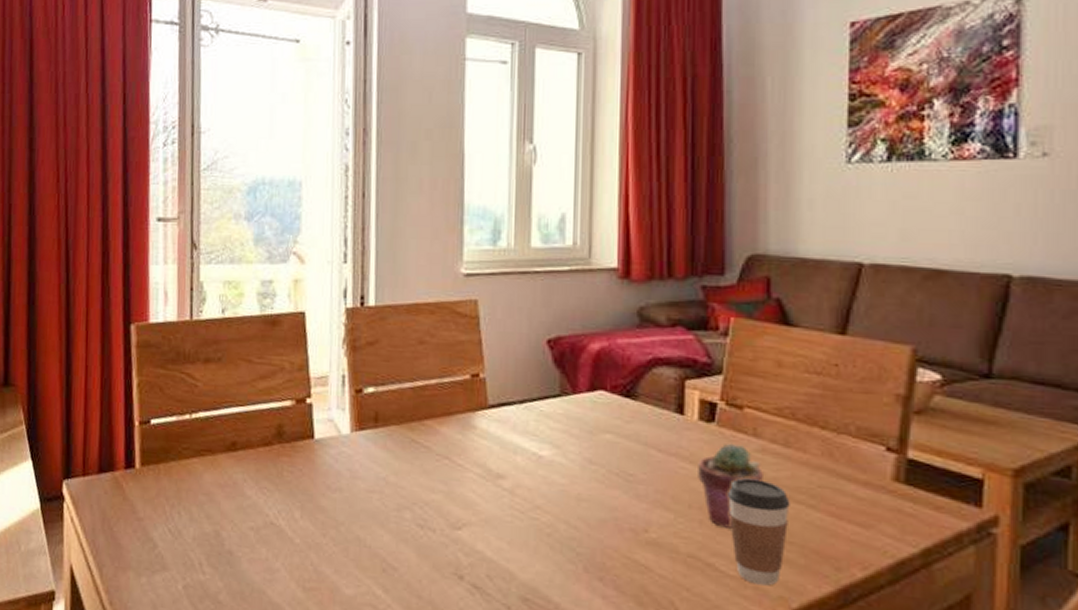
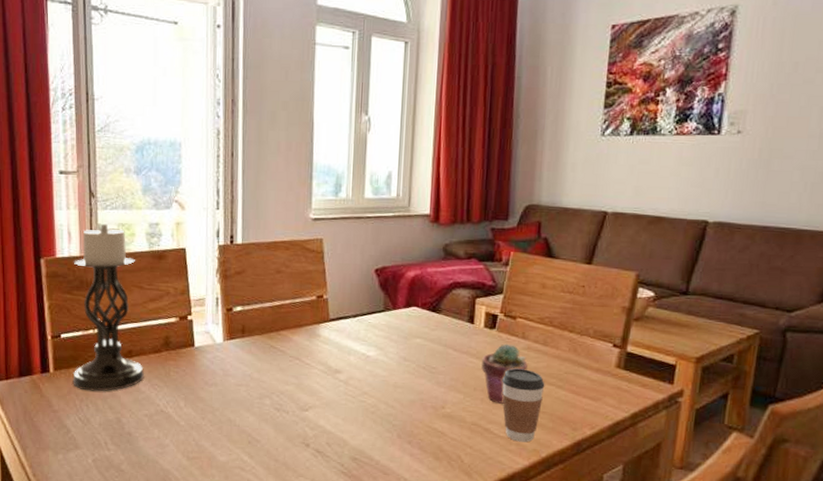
candle holder: none [162,281,252,495] -> present [73,223,145,392]

